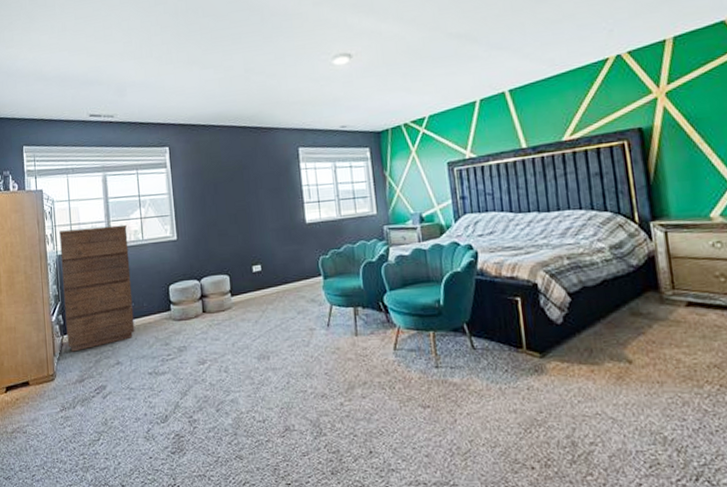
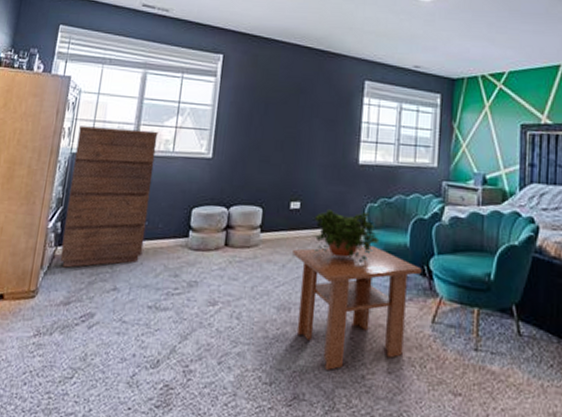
coffee table: none [262,292,378,403] -> present [293,245,422,370]
potted plant: none [275,263,336,309] -> present [314,209,380,264]

